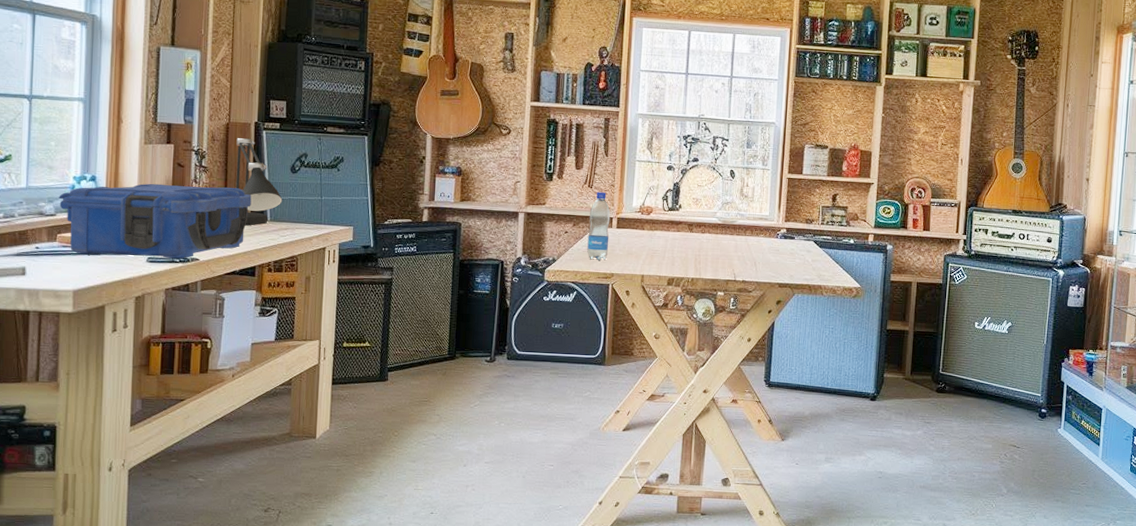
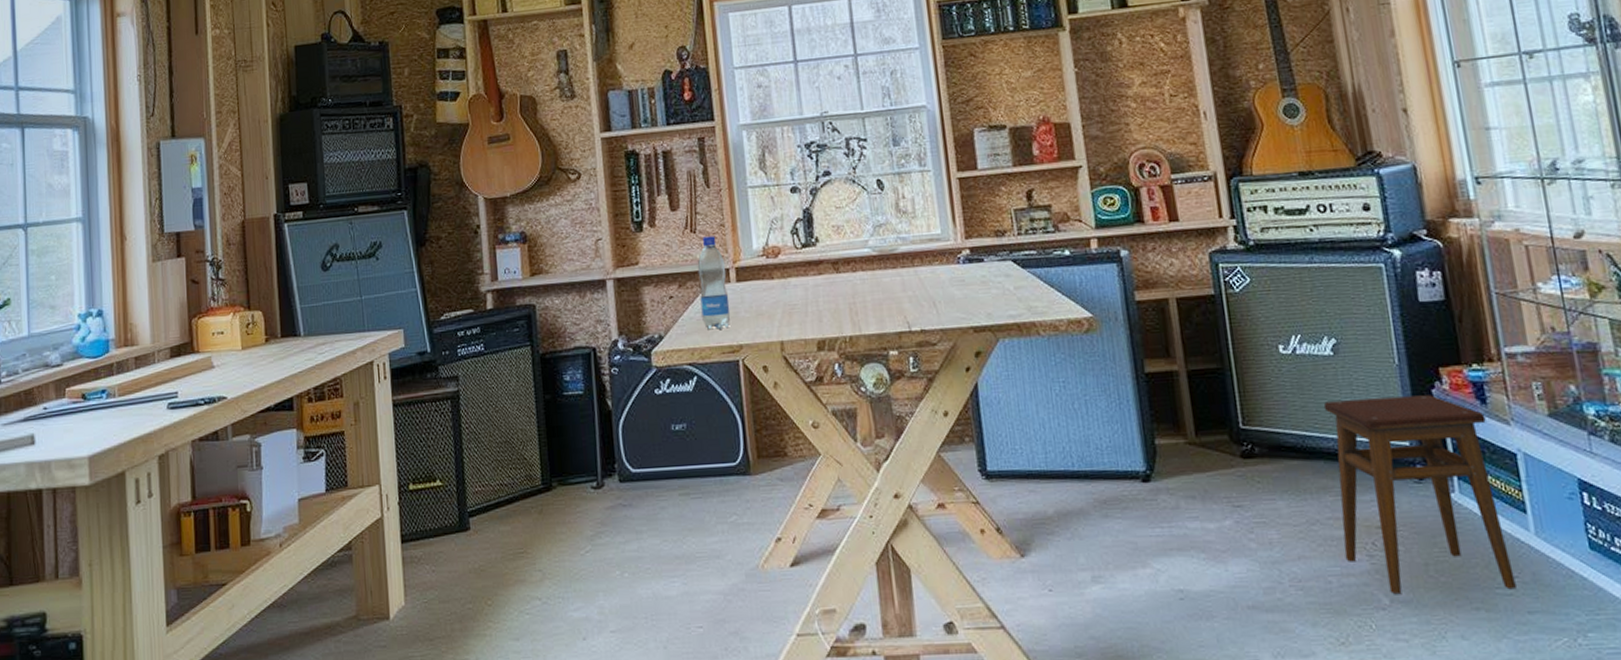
toolbox: present [58,183,252,259] -> none [64,300,280,410]
desk lamp: present [235,137,283,226] -> none [255,235,316,347]
stool: none [986,362,1090,491] -> present [1323,395,1516,595]

